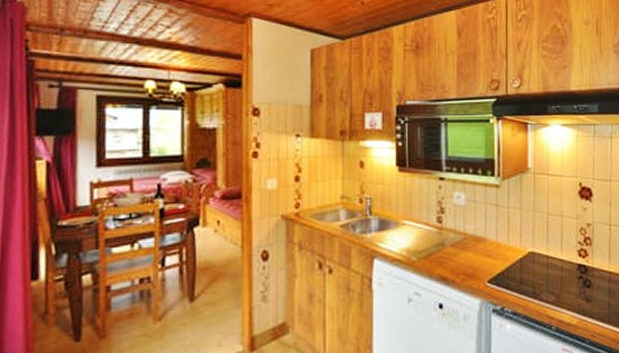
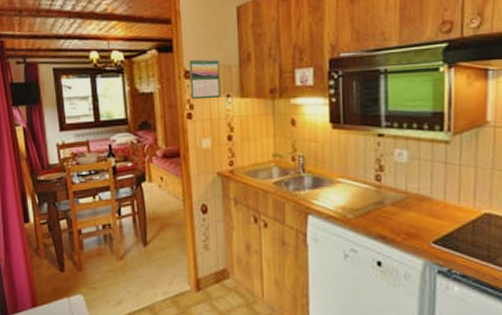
calendar: none [257,97,290,138] -> present [189,58,221,100]

